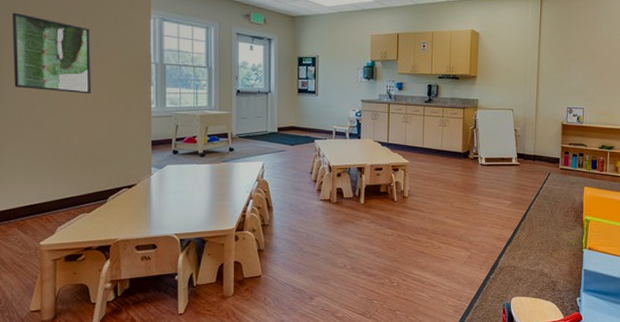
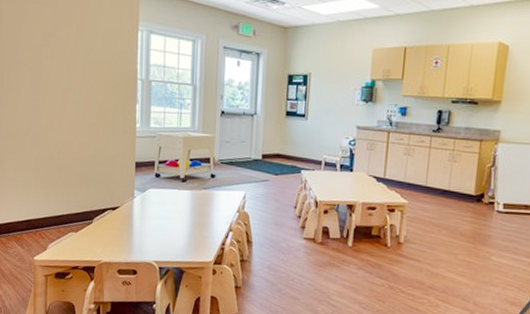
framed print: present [13,12,92,94] -> none [14,25,82,111]

